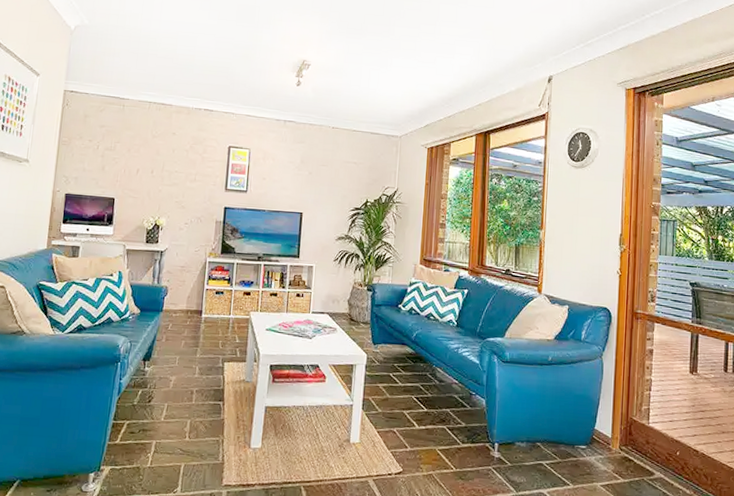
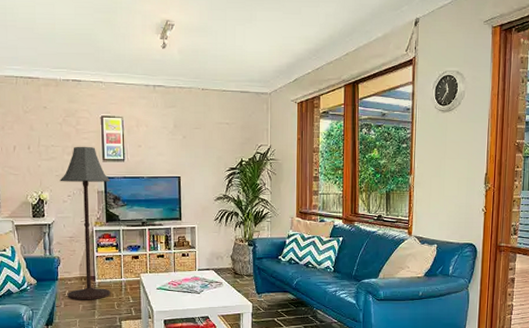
floor lamp: none [170,174,231,337] -> present [60,146,111,300]

